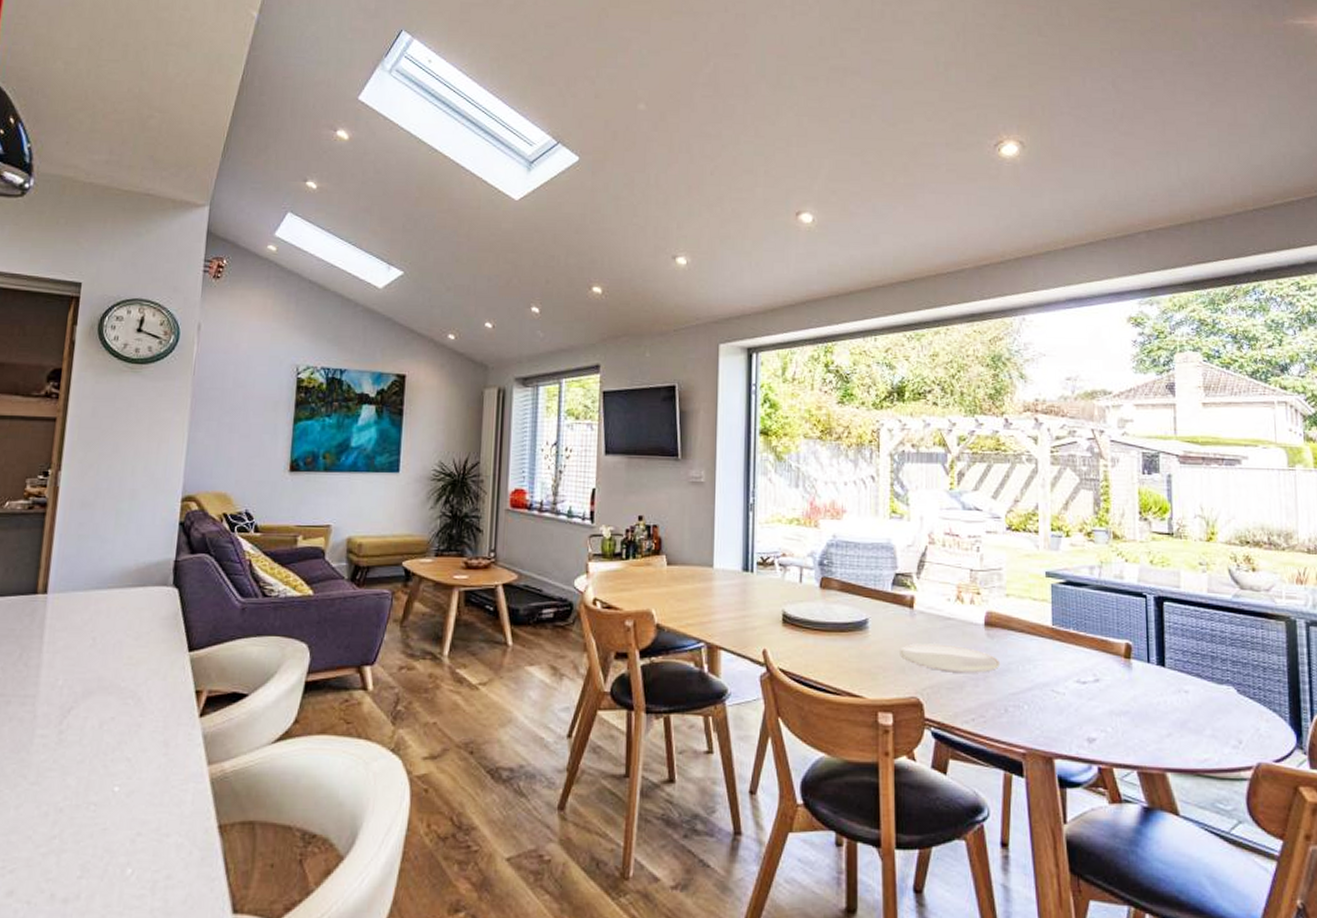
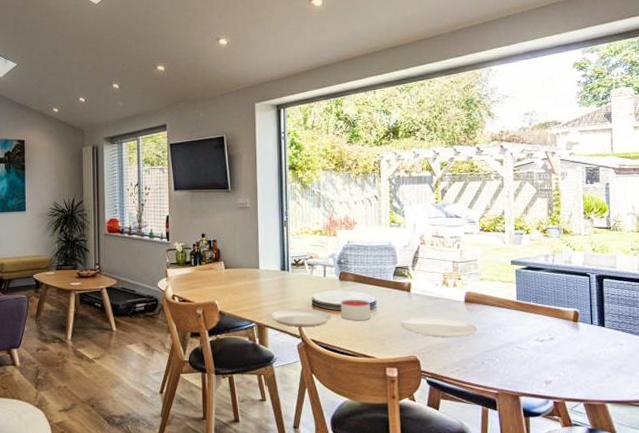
plate: none [725,624,808,652] -> present [270,308,332,328]
candle: none [820,614,860,646] -> present [340,299,371,321]

